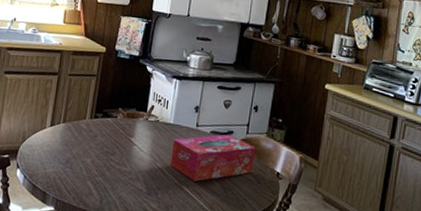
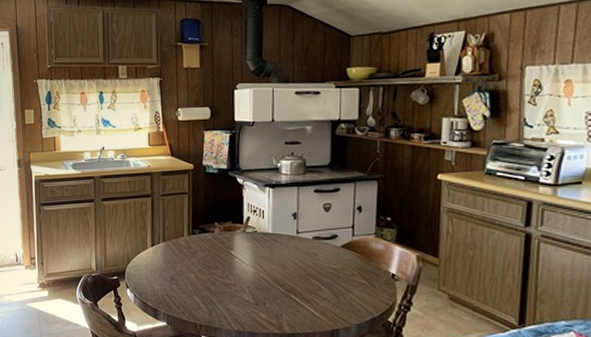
tissue box: present [170,134,256,182] -> none [274,238,365,289]

